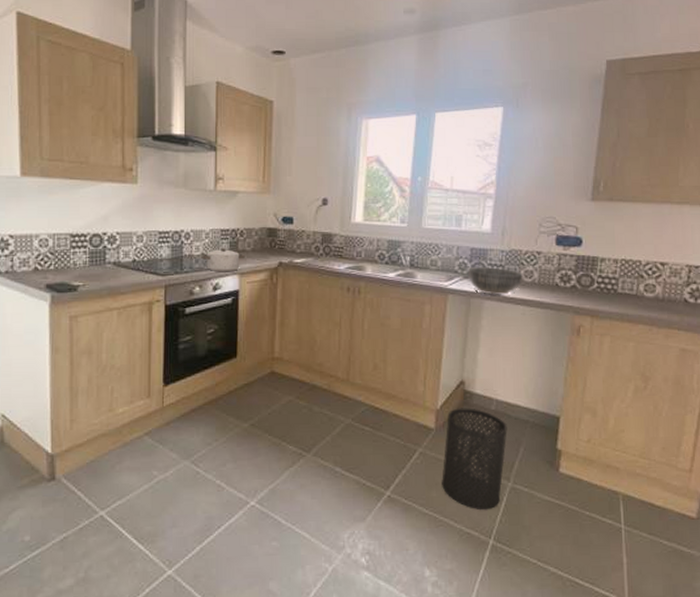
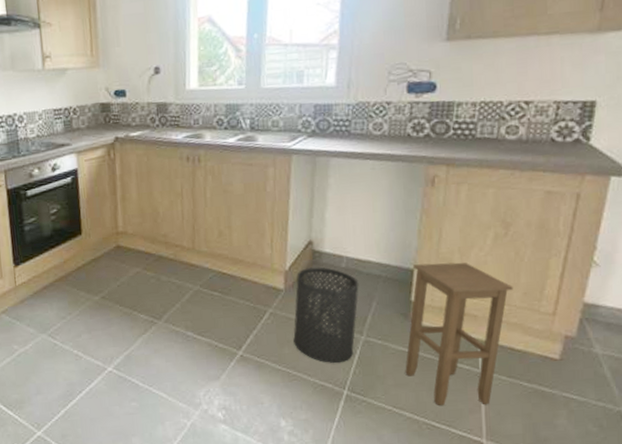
cooking pot: present [201,248,245,272] -> none [36,128,81,153]
bowl: present [467,267,524,295] -> none [311,123,373,152]
stool: none [550,412,652,562] -> present [405,262,513,405]

